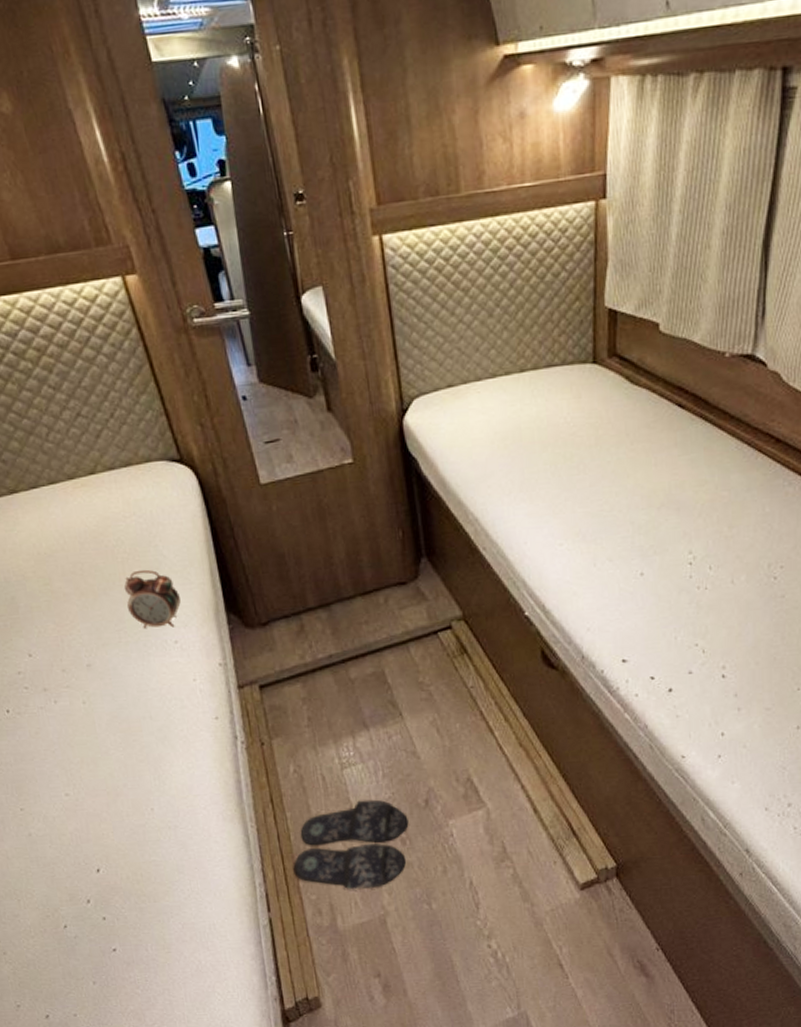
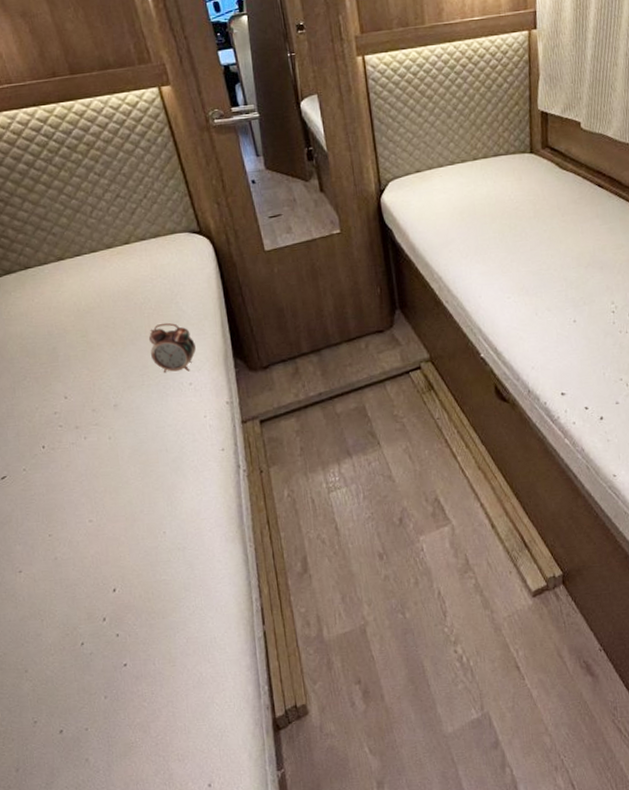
slippers: present [293,799,409,890] -> none [285,519,386,602]

